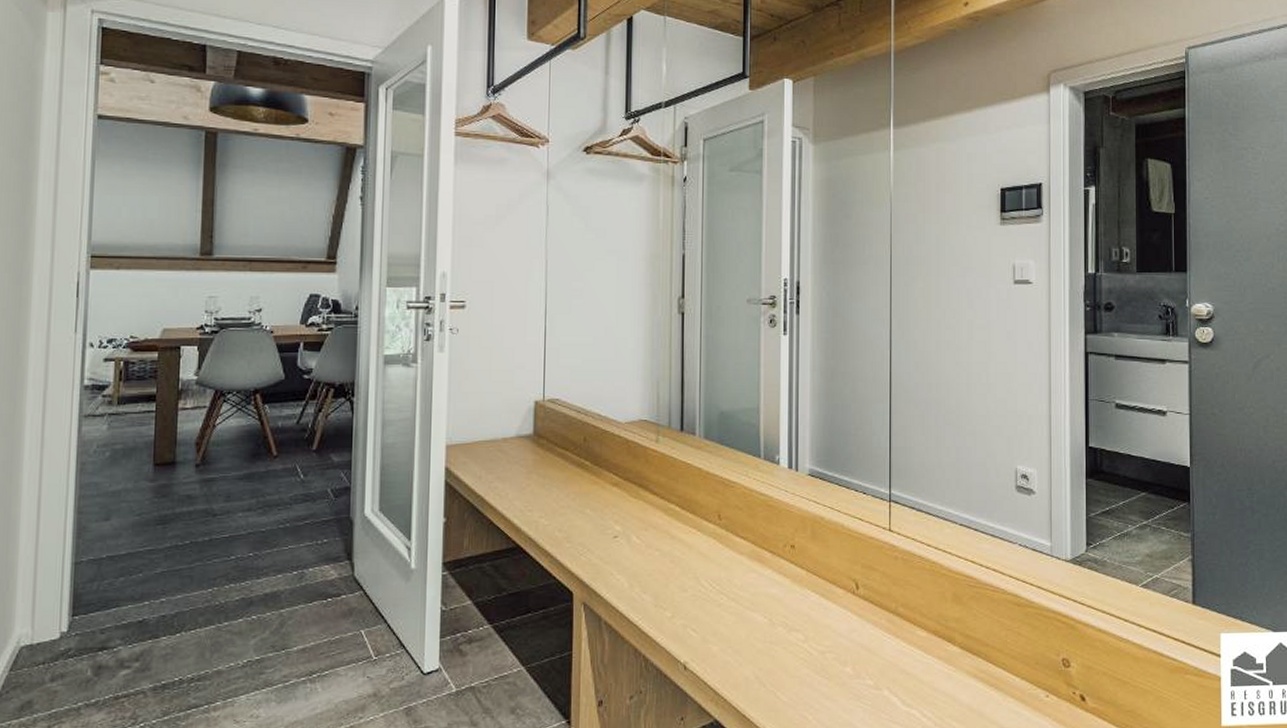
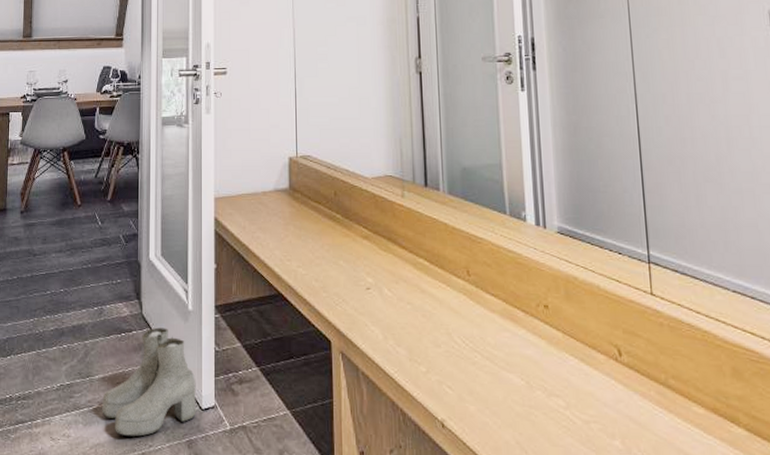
boots: none [301,589,418,710] -> present [102,327,196,437]

